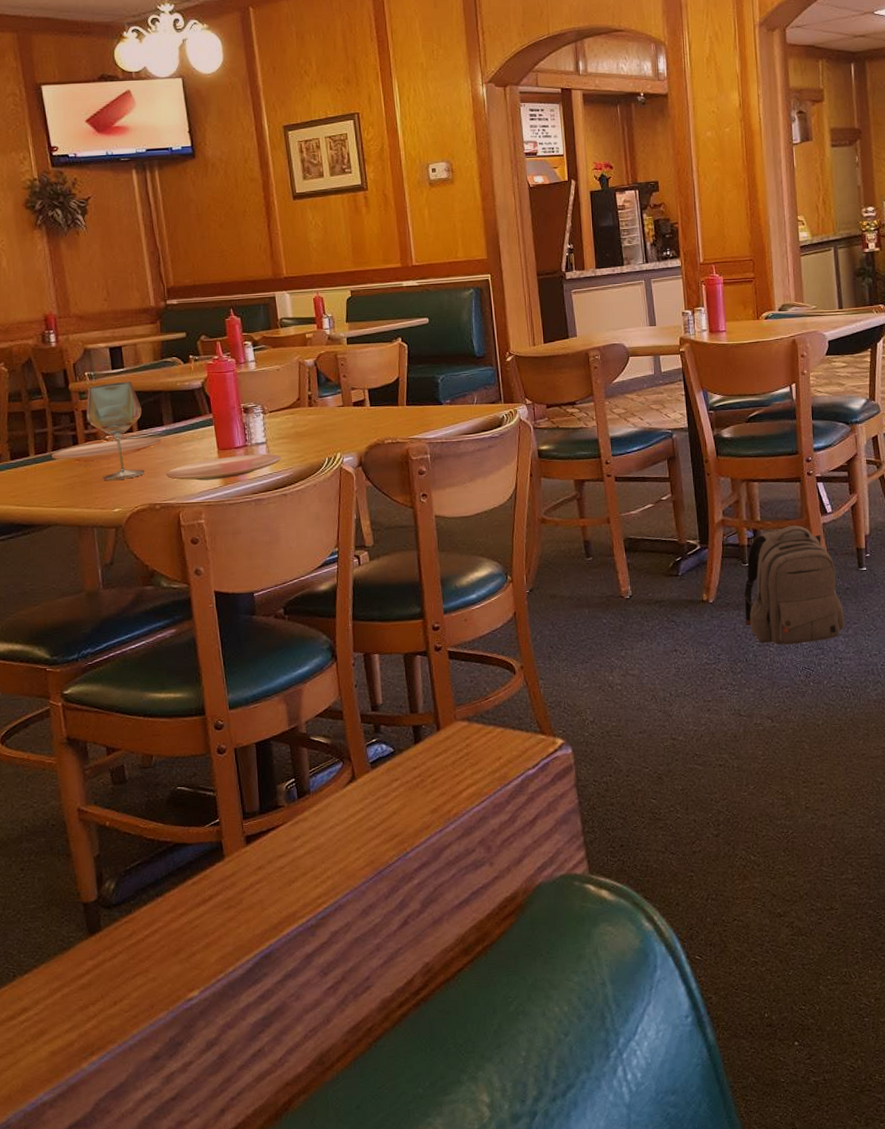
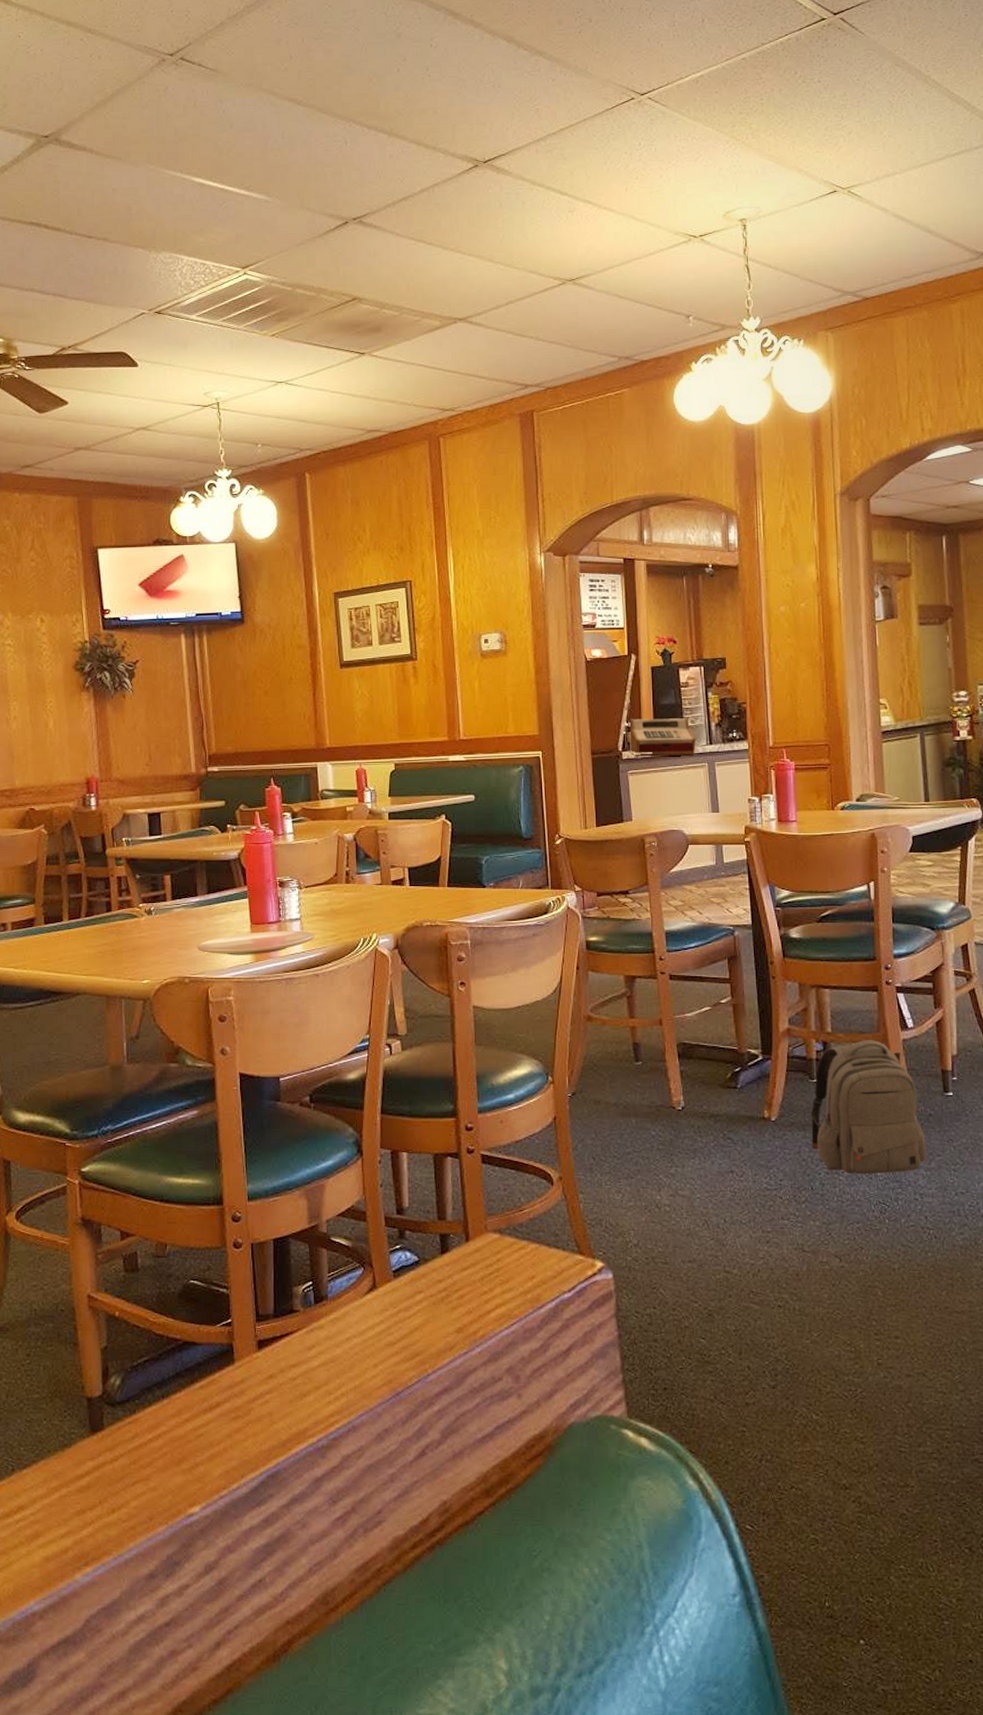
plate: present [51,437,161,461] -> none [84,907,194,929]
wine glass: present [86,381,145,481] -> none [121,848,176,951]
cash register: none [571,239,634,277] -> present [629,718,696,757]

